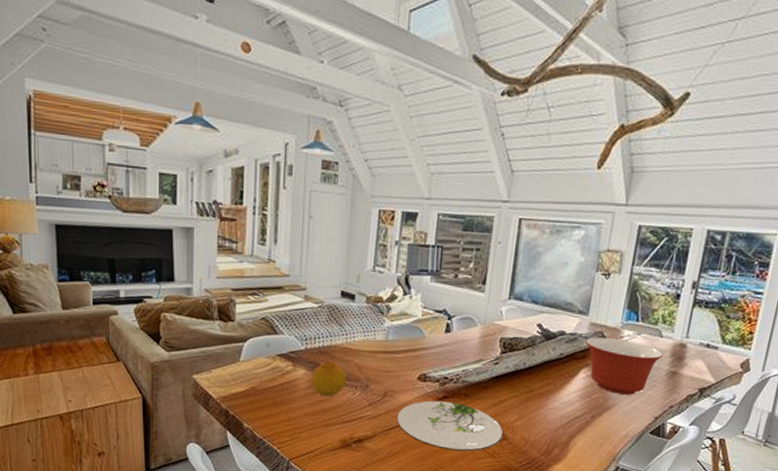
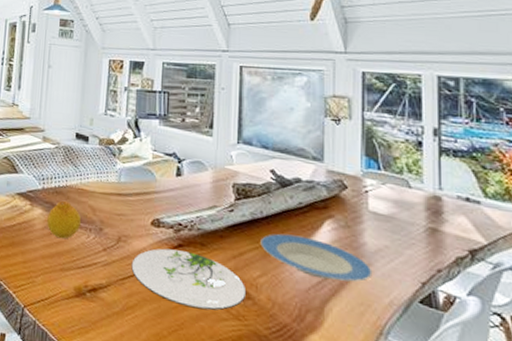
plate: none [520,382,616,420] -> present [260,233,373,282]
mixing bowl: present [584,337,663,395] -> none [324,185,416,254]

